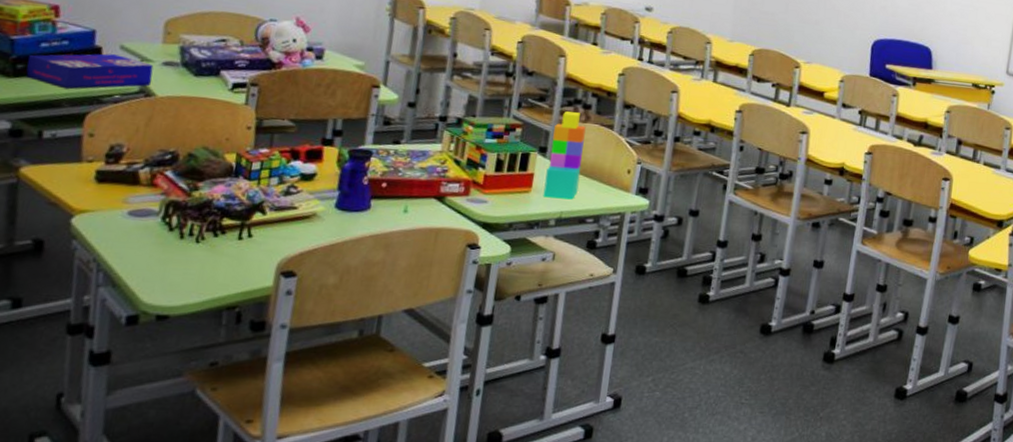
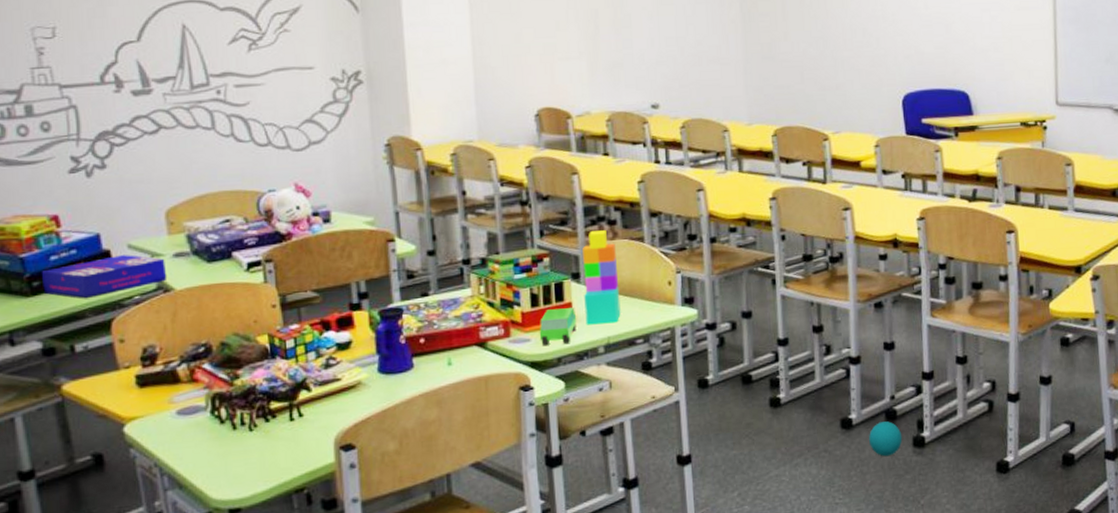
toy car: none [496,176,536,211] -> present [539,308,577,345]
ball: none [783,333,815,367] -> present [869,421,903,457]

